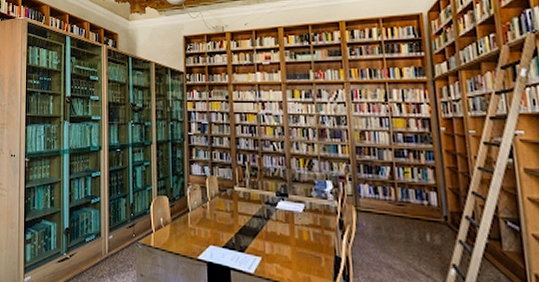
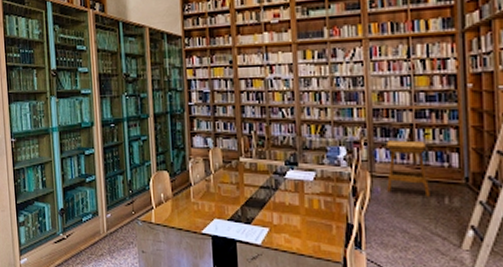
stool: none [370,177,412,234] -> present [387,140,430,197]

